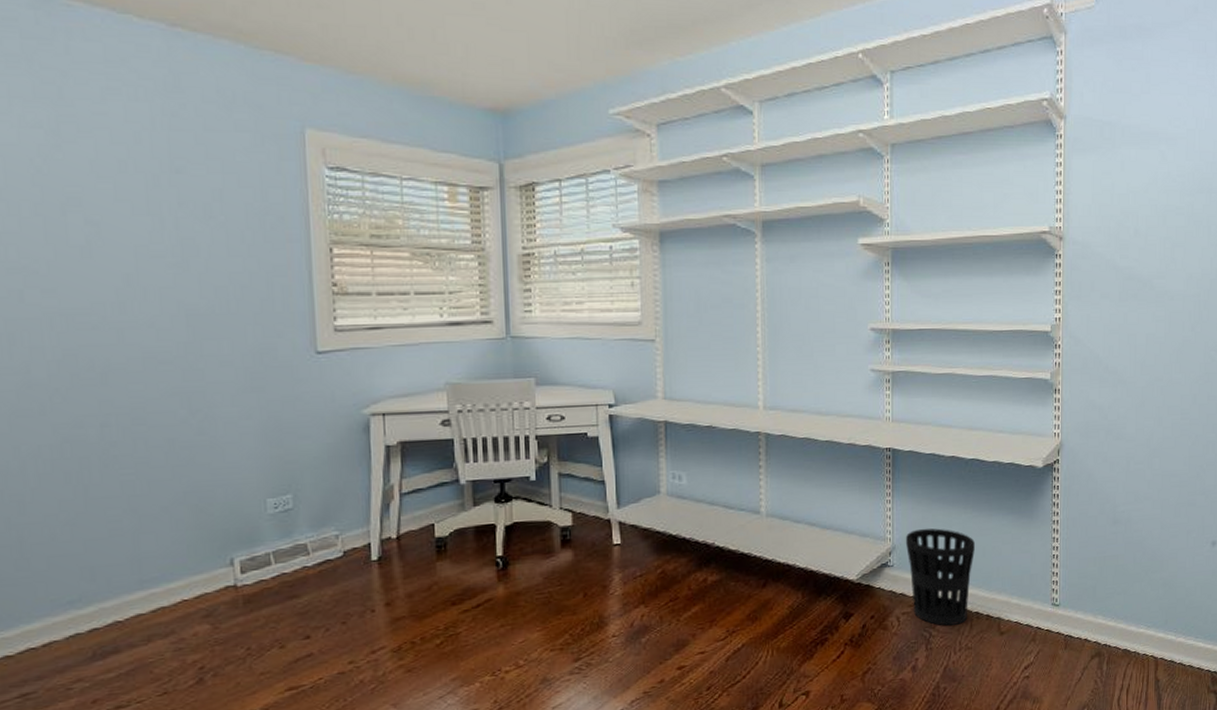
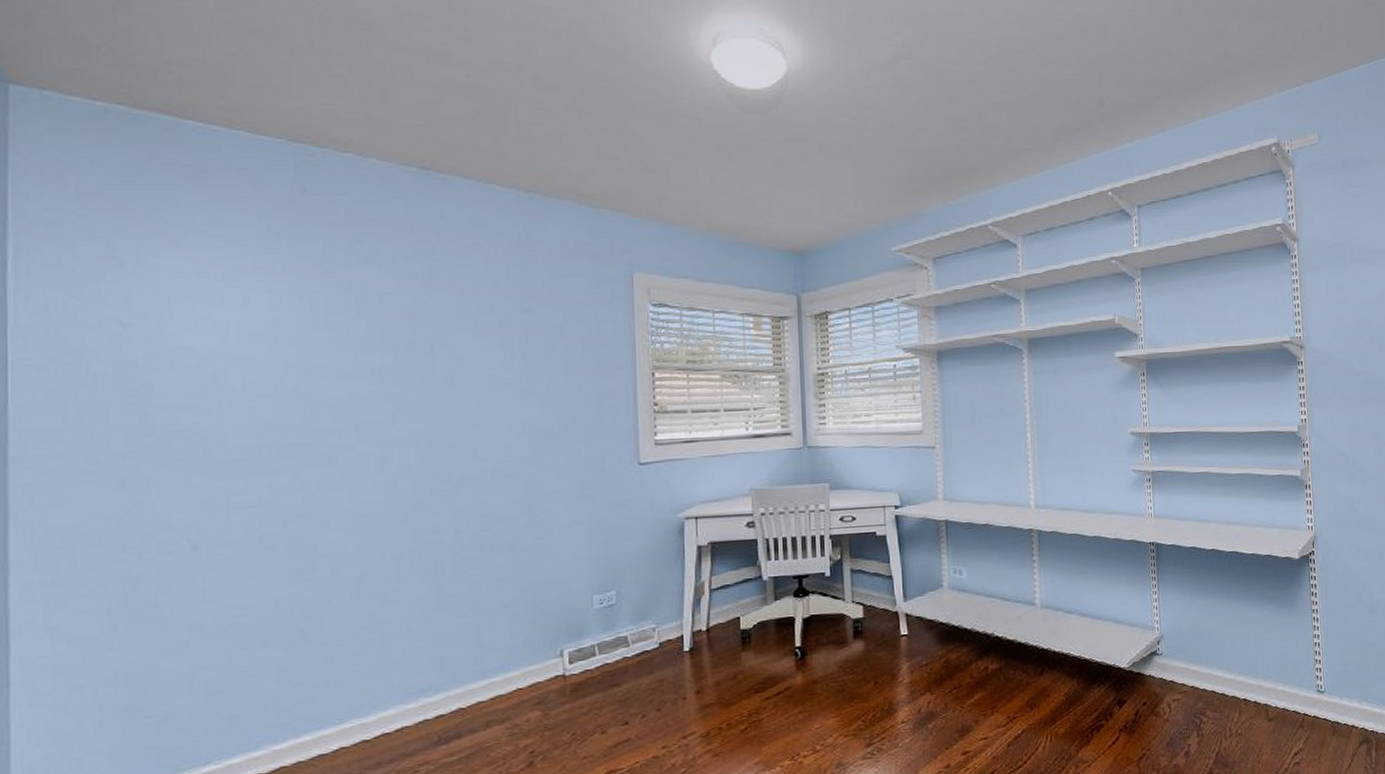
wastebasket: present [905,528,975,626] -> none [1172,617,1239,713]

